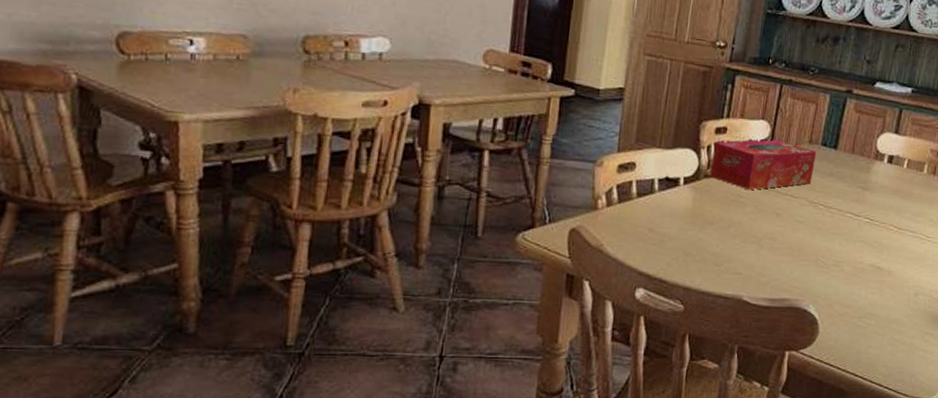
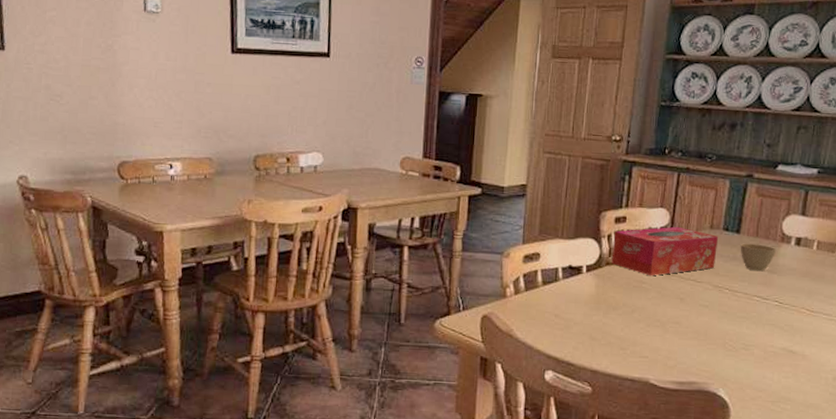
cup: none [836,159,870,188] -> present [740,243,776,272]

